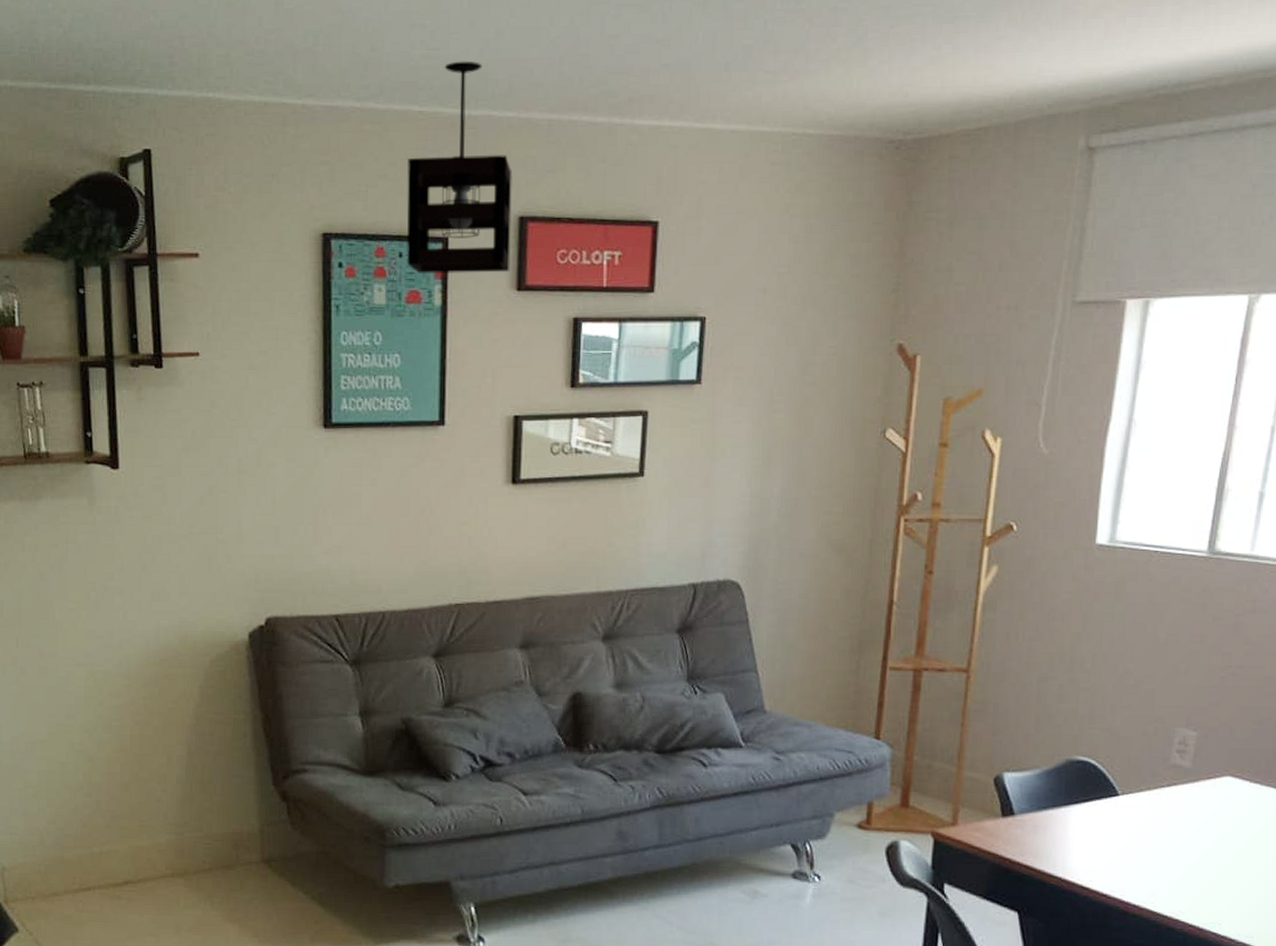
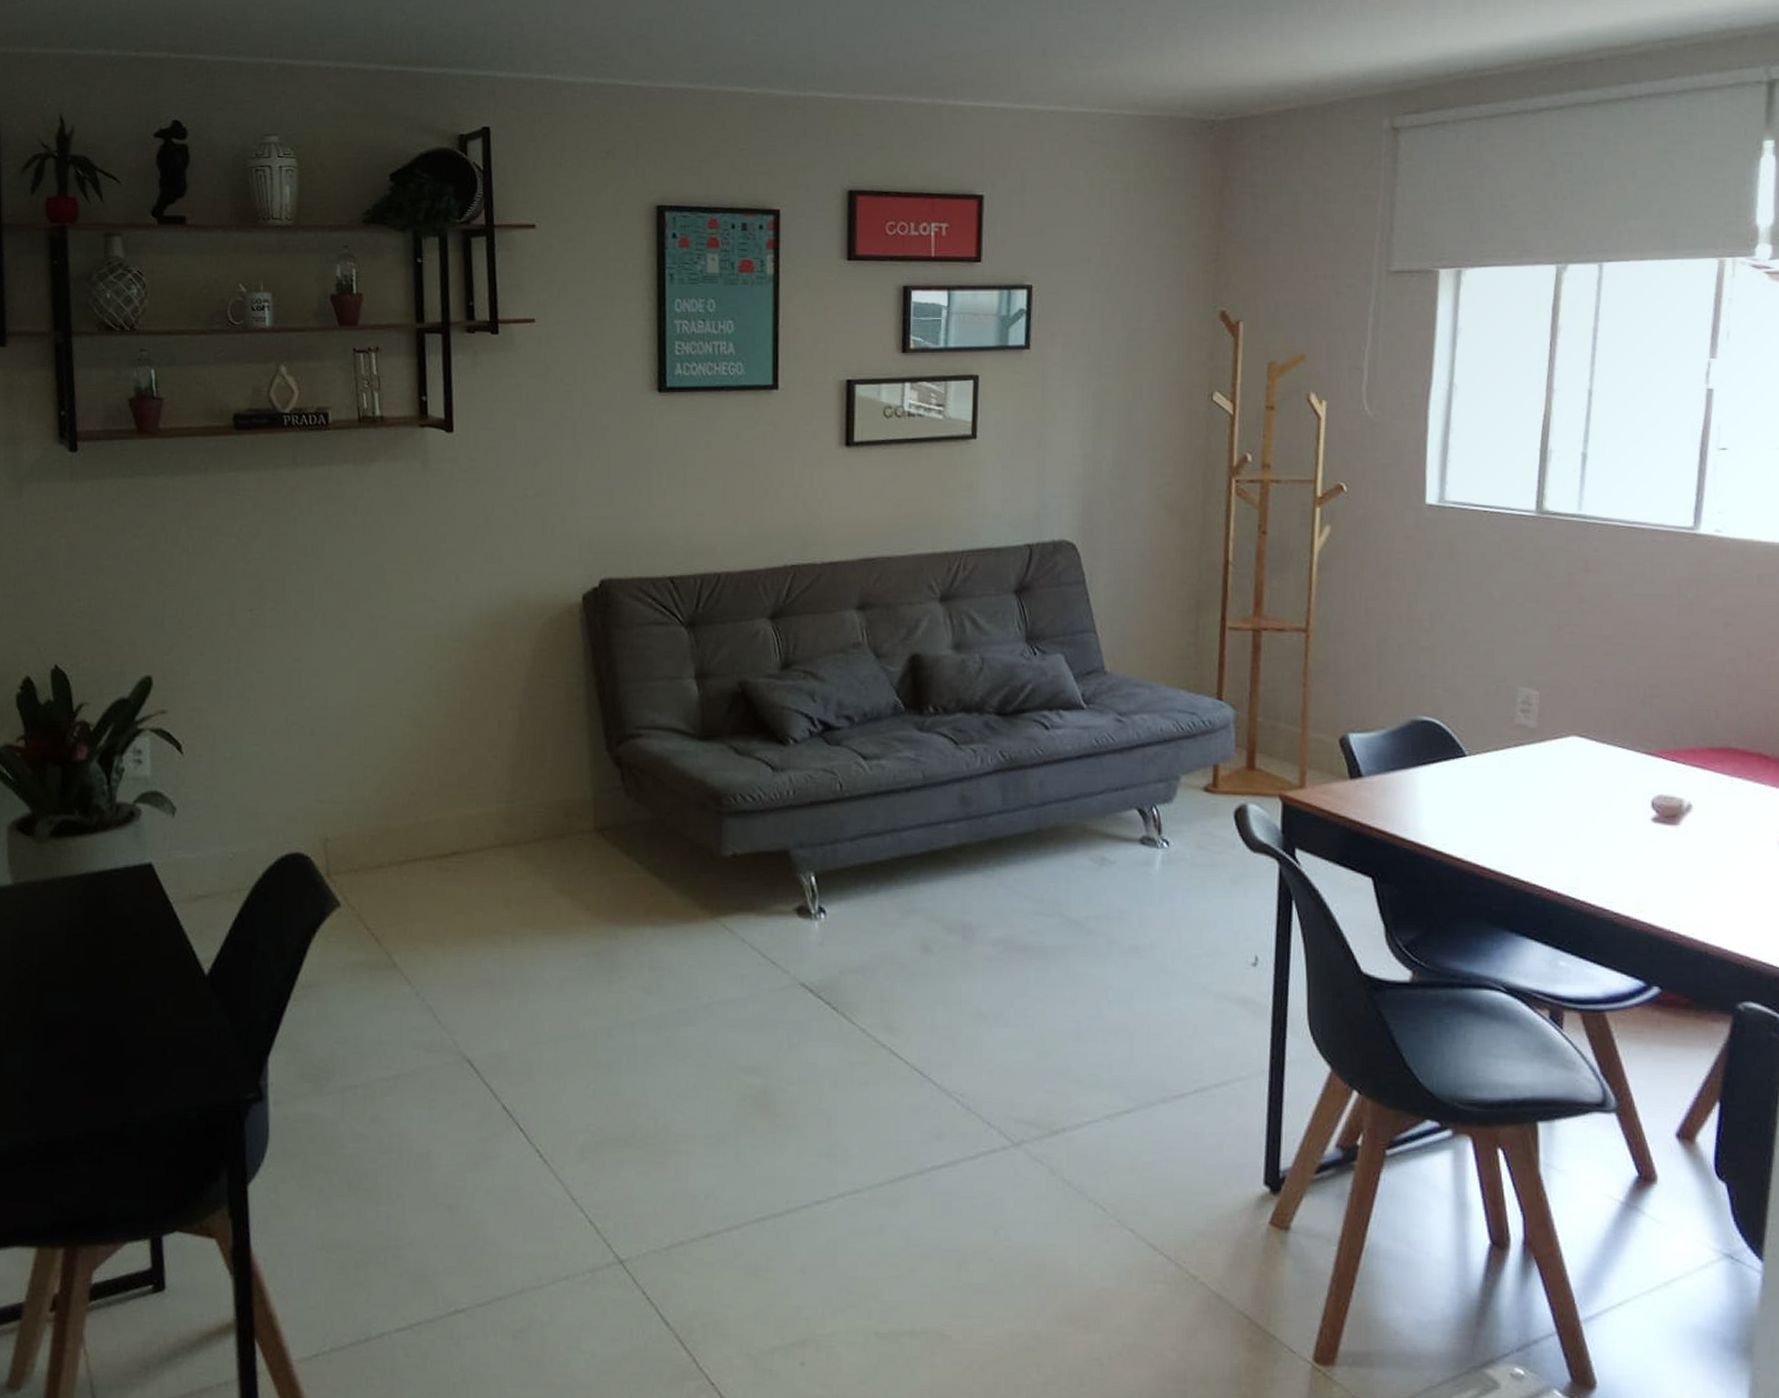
pendant light: present [406,61,512,274] -> none [738,46,841,244]

